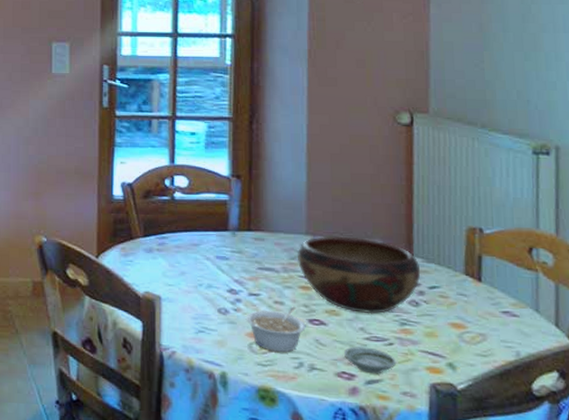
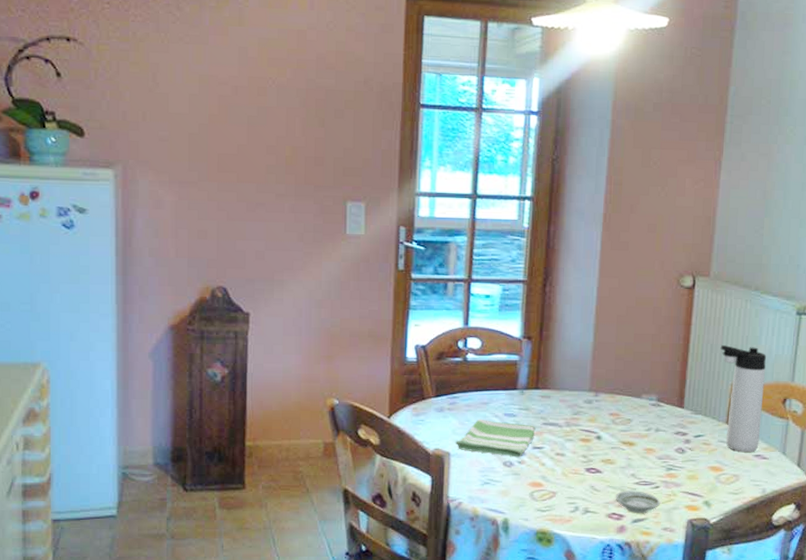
dish towel: none [166,261,251,304] -> present [456,419,536,457]
legume: present [245,306,306,353] -> none [529,457,583,499]
decorative bowl: present [297,235,421,314] -> none [579,392,689,462]
thermos bottle: none [448,187,506,309] -> present [720,345,767,453]

